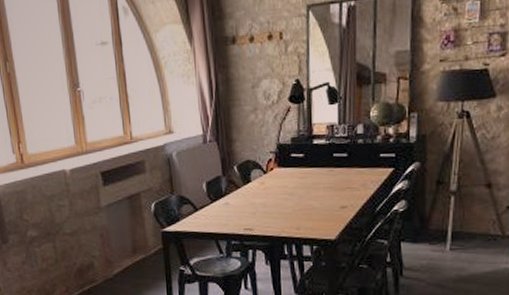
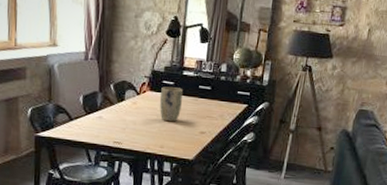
plant pot: none [289,159,317,200] -> present [159,86,183,122]

